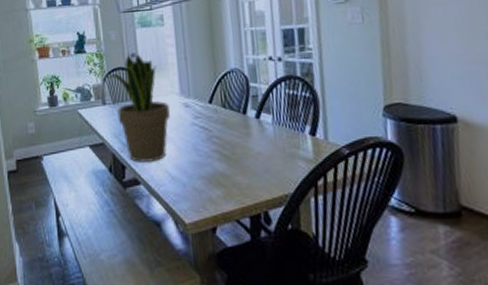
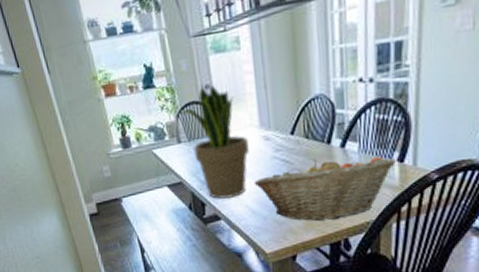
fruit basket: none [174,127,309,191] -> present [254,156,397,221]

